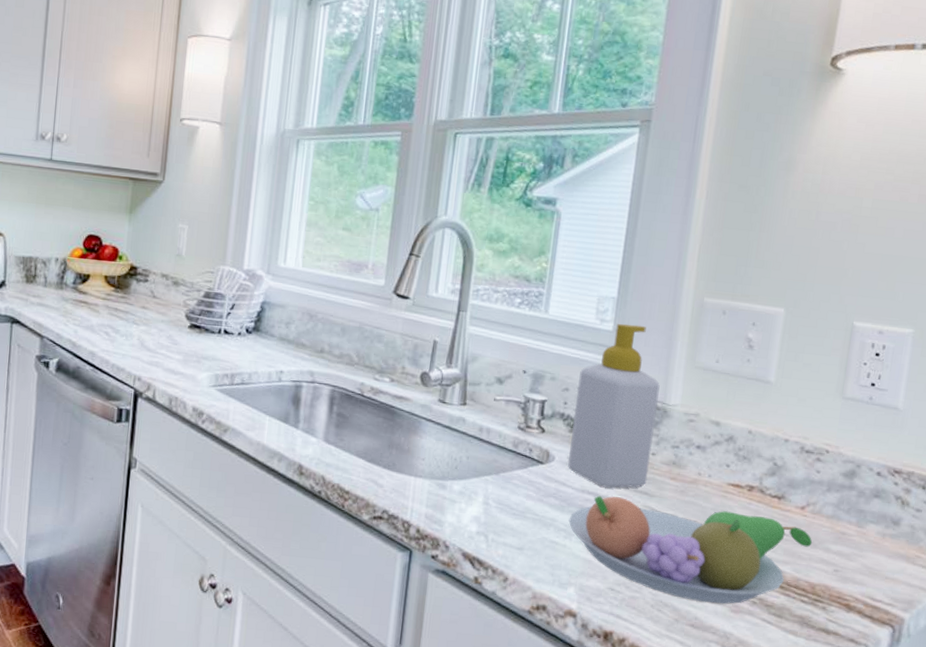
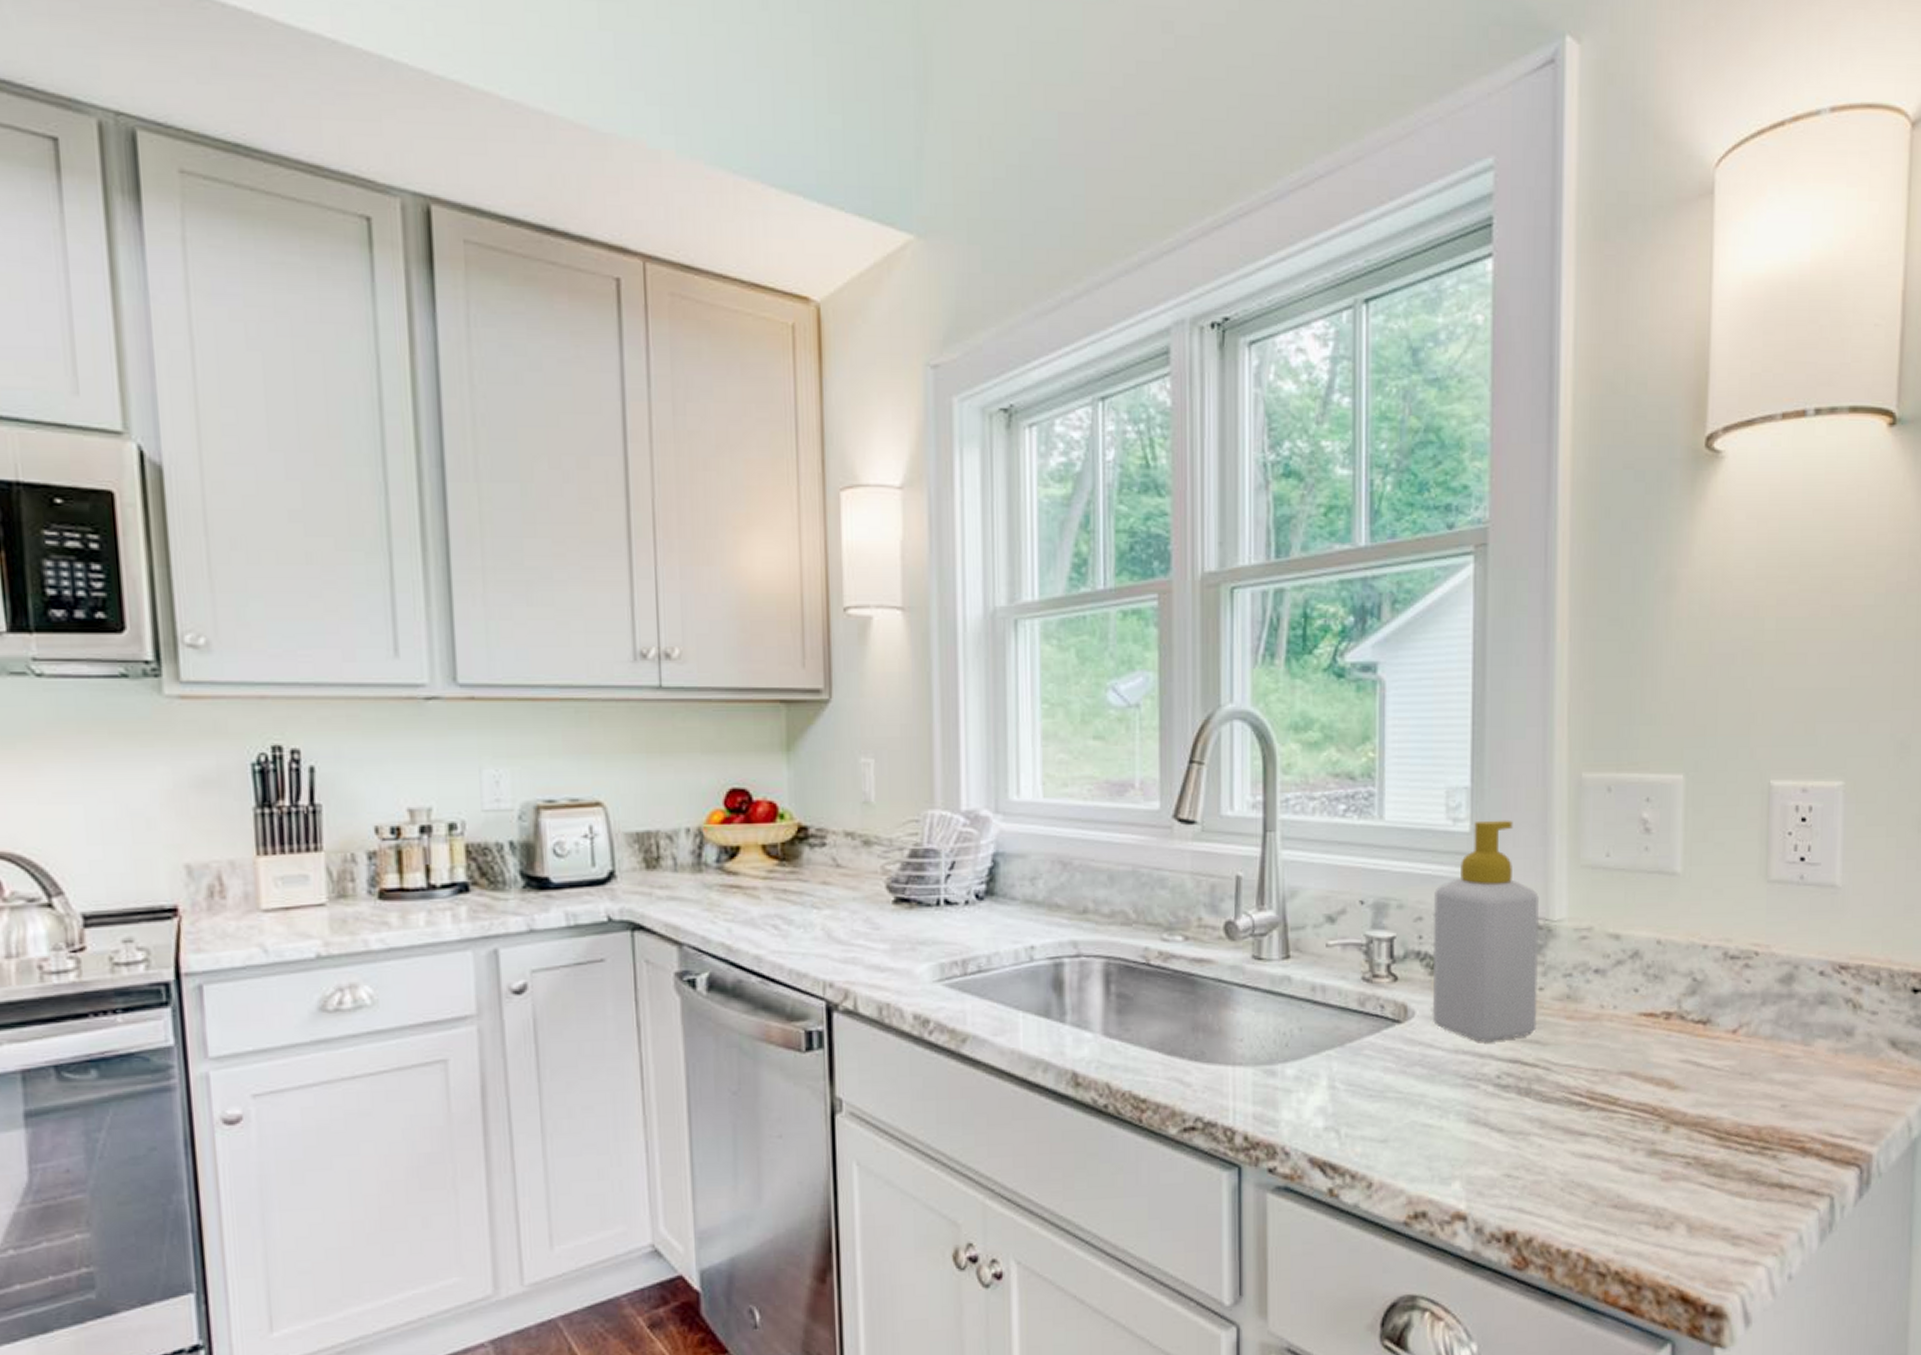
fruit bowl: present [568,495,813,604] -> none [1442,1049,1751,1174]

